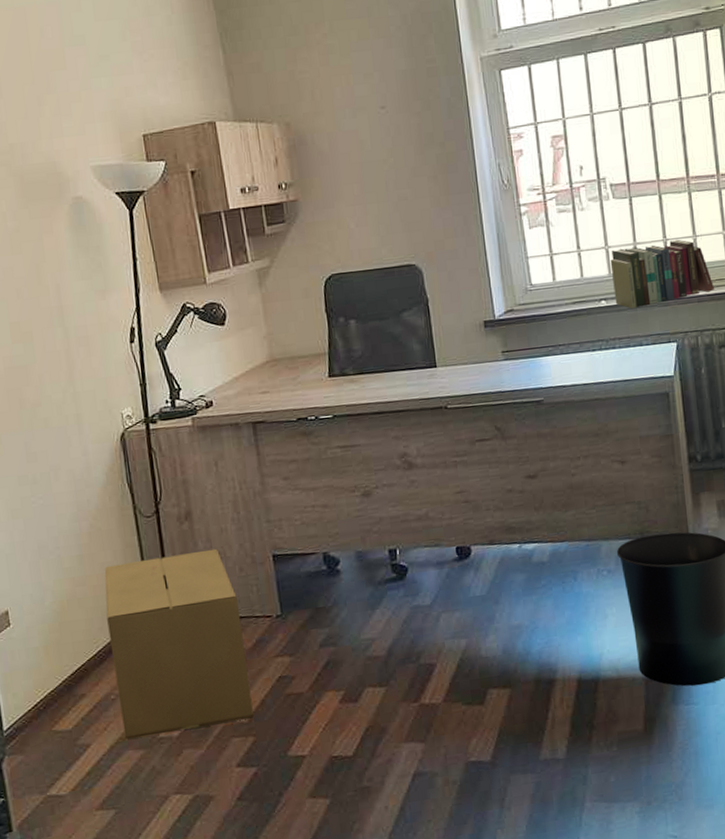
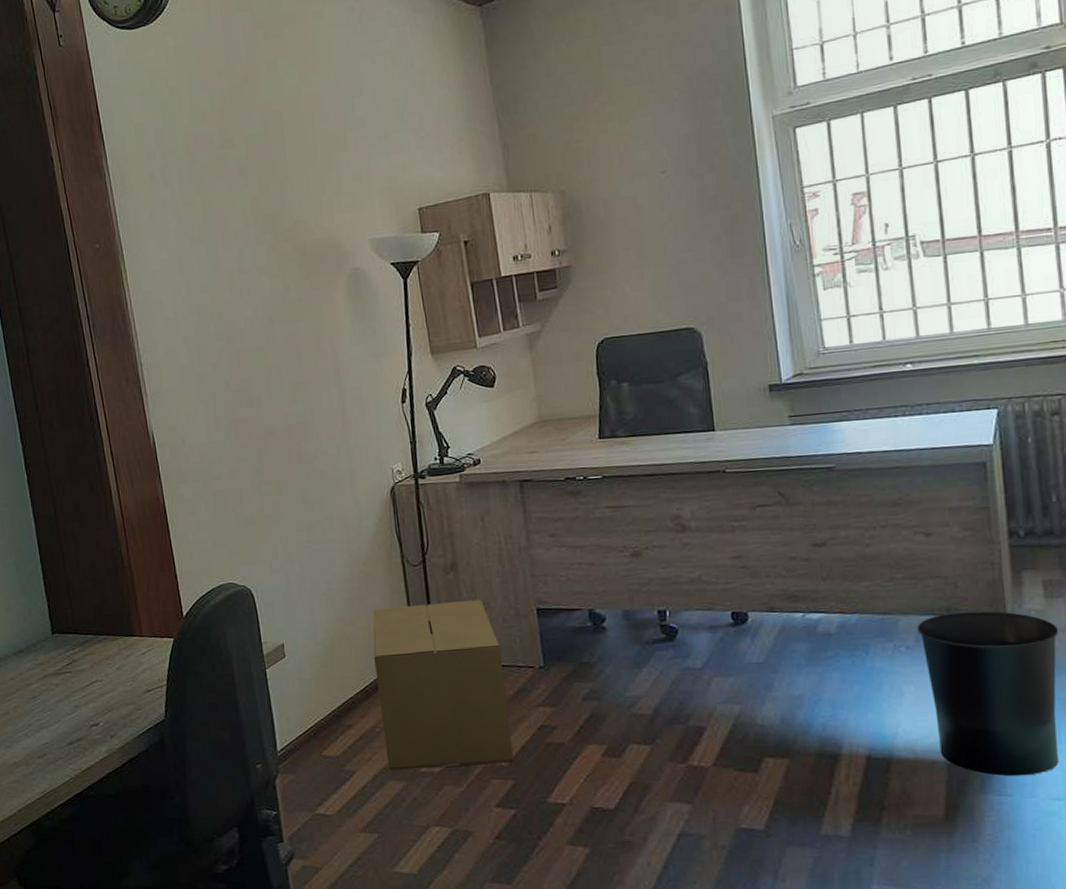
books: present [610,239,715,309] -> none [918,298,1048,373]

